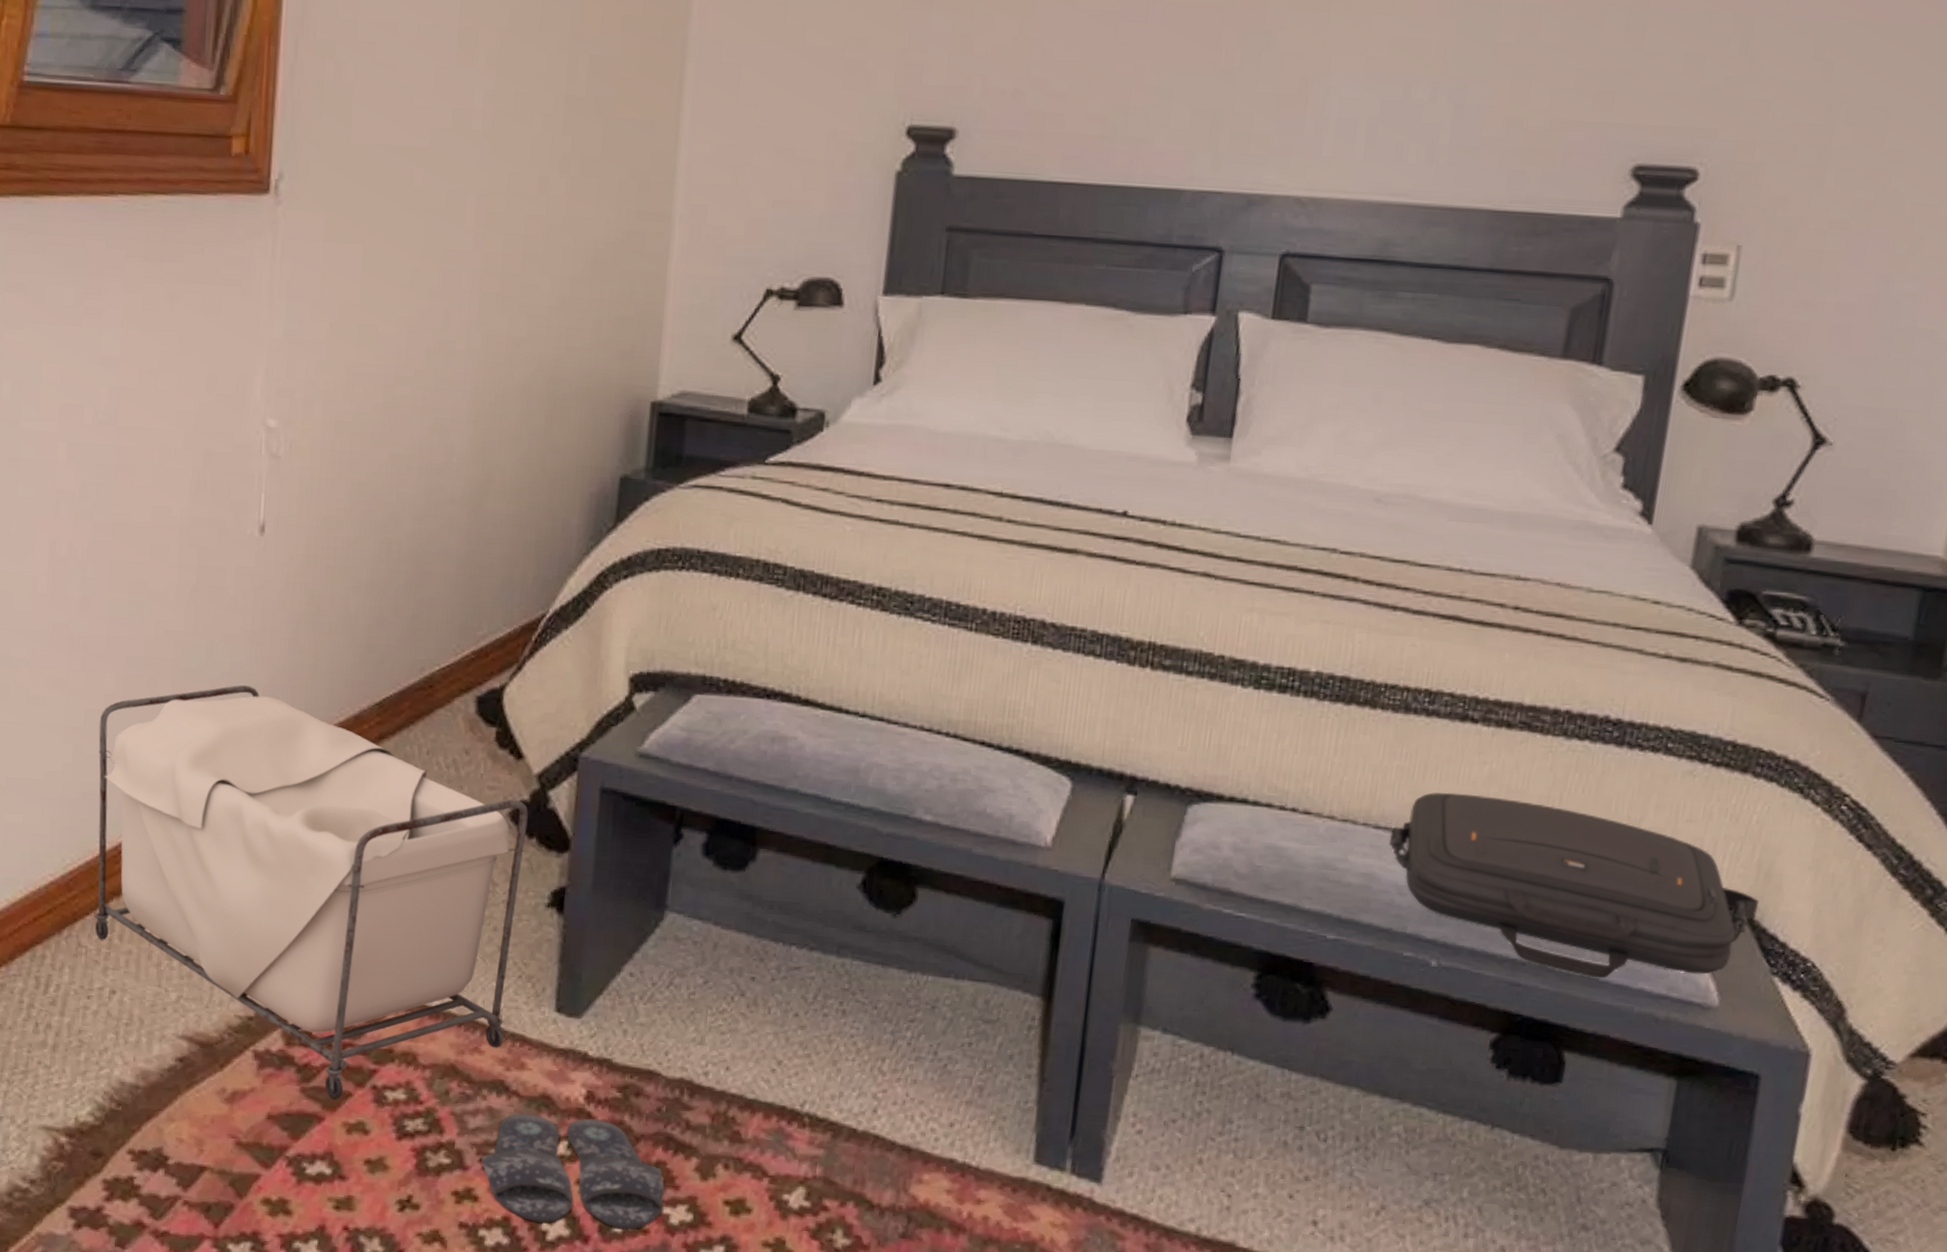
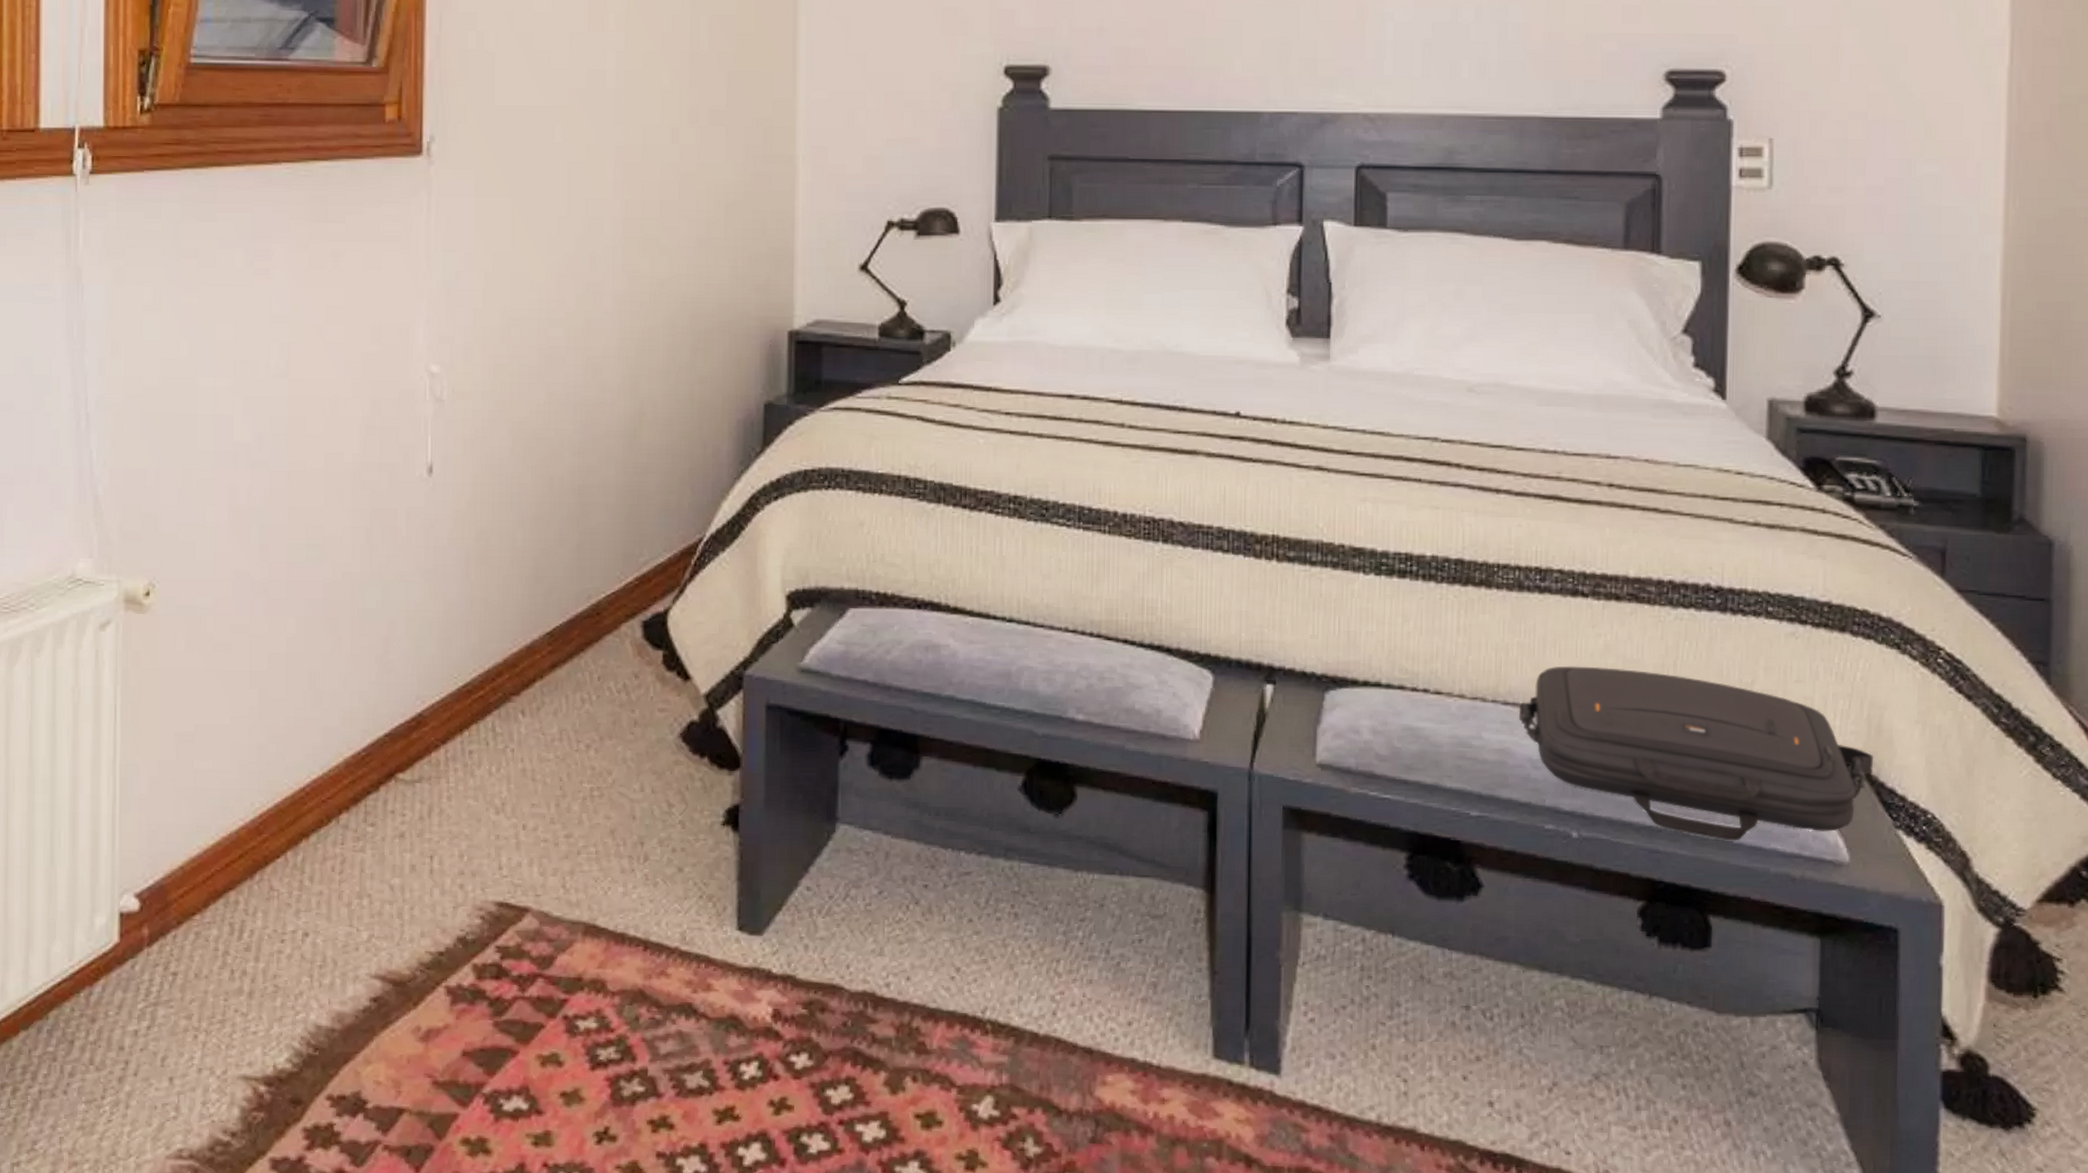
laundry basket: present [94,685,528,1099] -> none [282,622,699,1032]
slippers: present [481,1113,665,1230] -> none [674,1036,856,1151]

